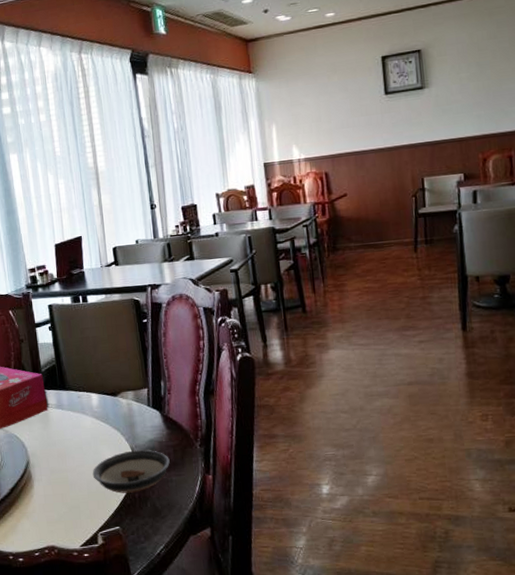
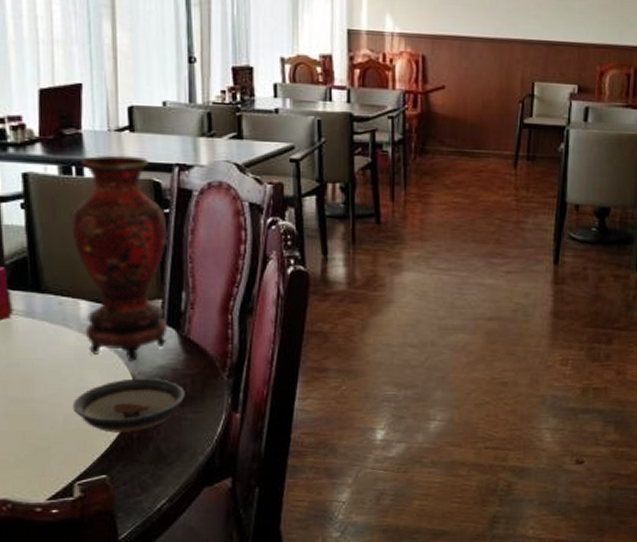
vase: none [82,283,153,438] -> present [71,155,168,362]

